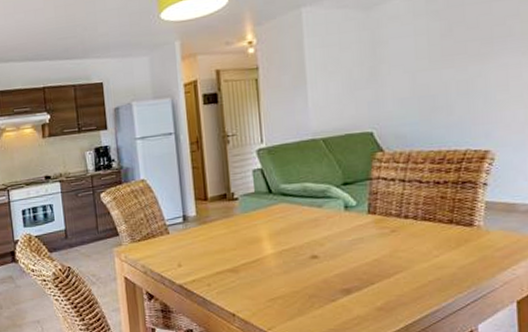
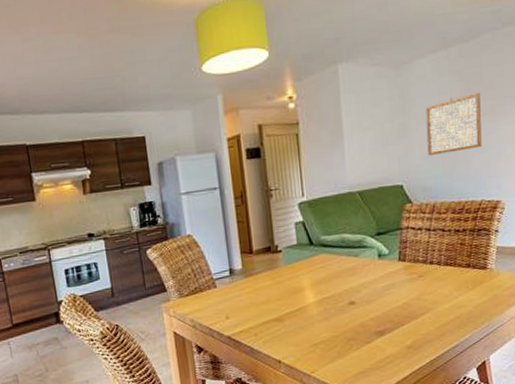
wall art: none [399,32,466,102] -> present [425,92,482,157]

